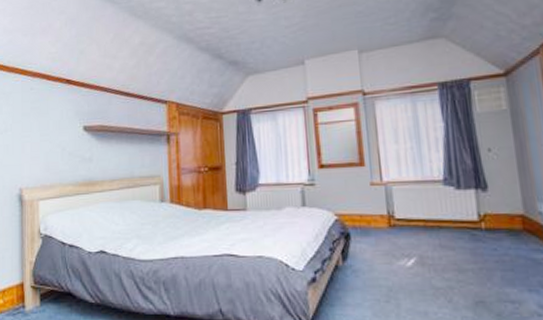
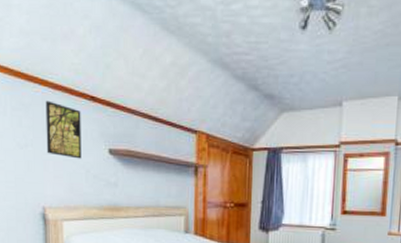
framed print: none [25,87,58,139] -> present [45,100,82,159]

